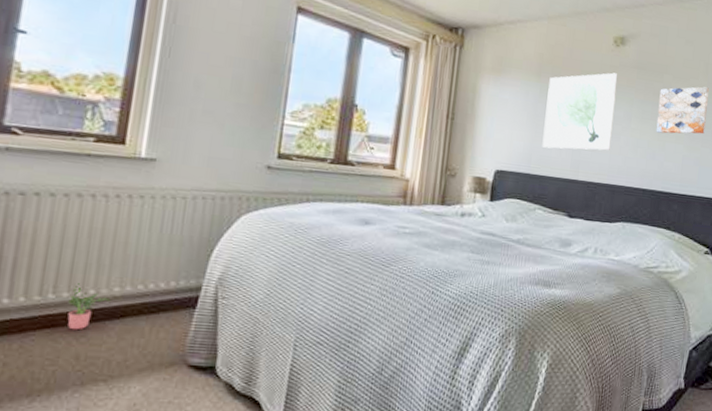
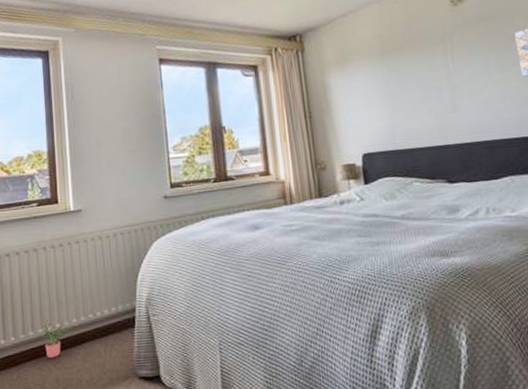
wall art: present [542,72,618,151] -> none [393,31,476,122]

